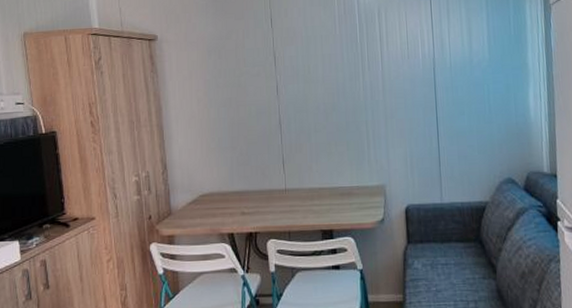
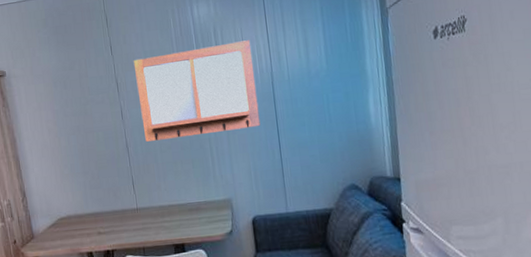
writing board: none [293,24,420,120] -> present [133,40,261,142]

